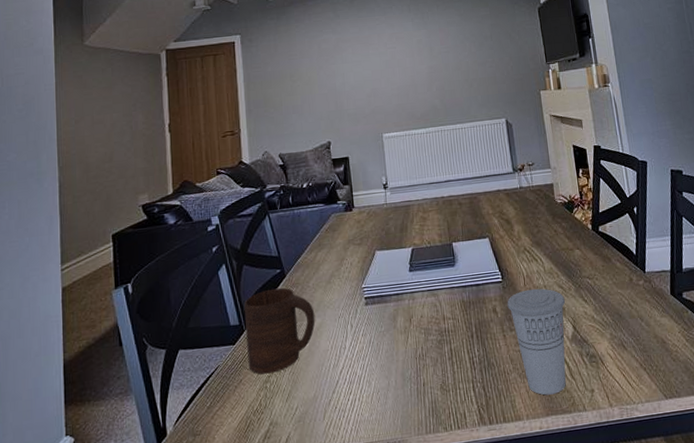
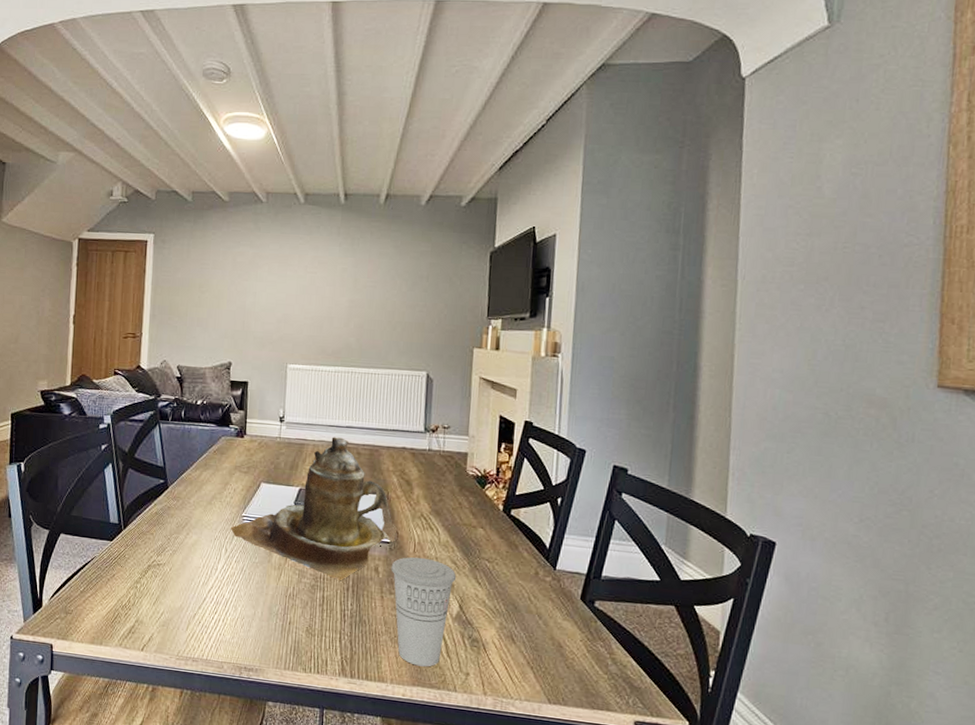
cup: present [243,287,316,375] -> none [122,497,192,576]
teapot: none [352,192,507,330] -> present [230,437,398,581]

